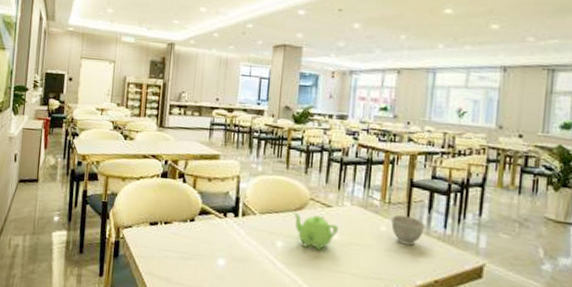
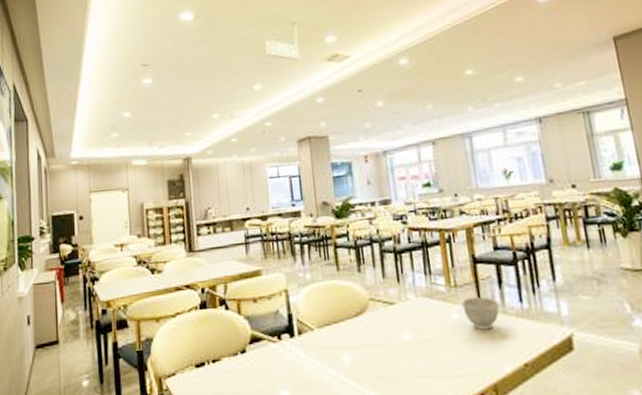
teapot: present [292,211,339,251] -> none [353,316,408,357]

